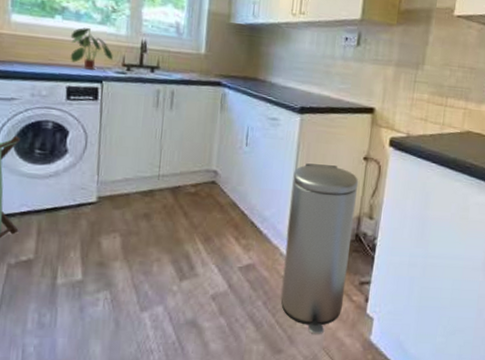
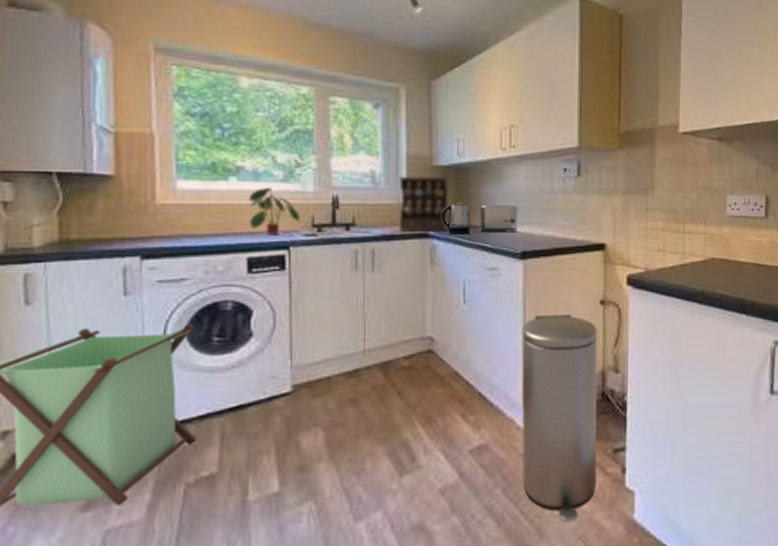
spice rack: none [197,29,243,82] -> present [399,176,448,232]
kettle: none [233,58,261,87] -> present [441,202,472,234]
toaster: none [265,62,302,90] -> present [479,204,519,233]

